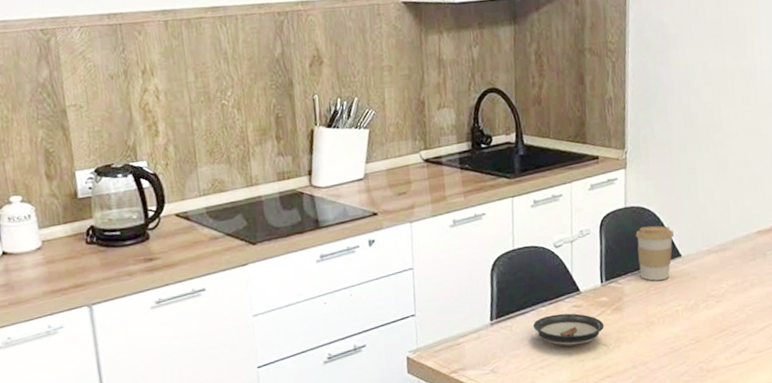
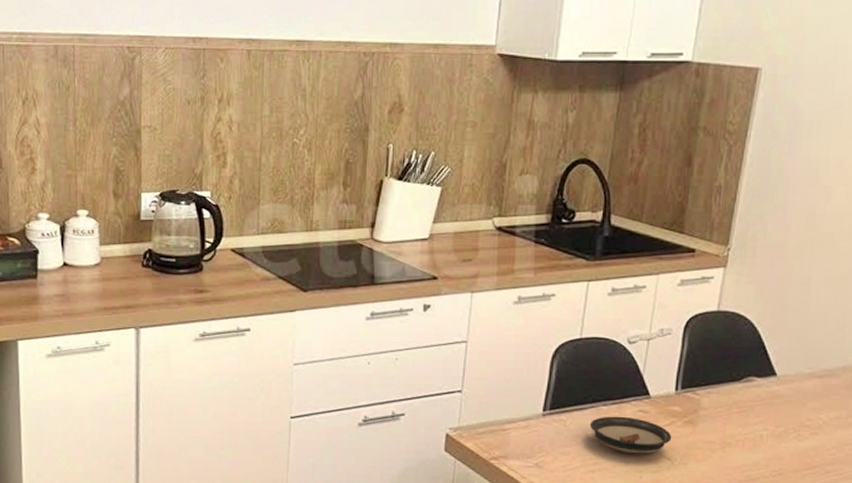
coffee cup: present [635,225,675,281] -> none [723,335,772,398]

